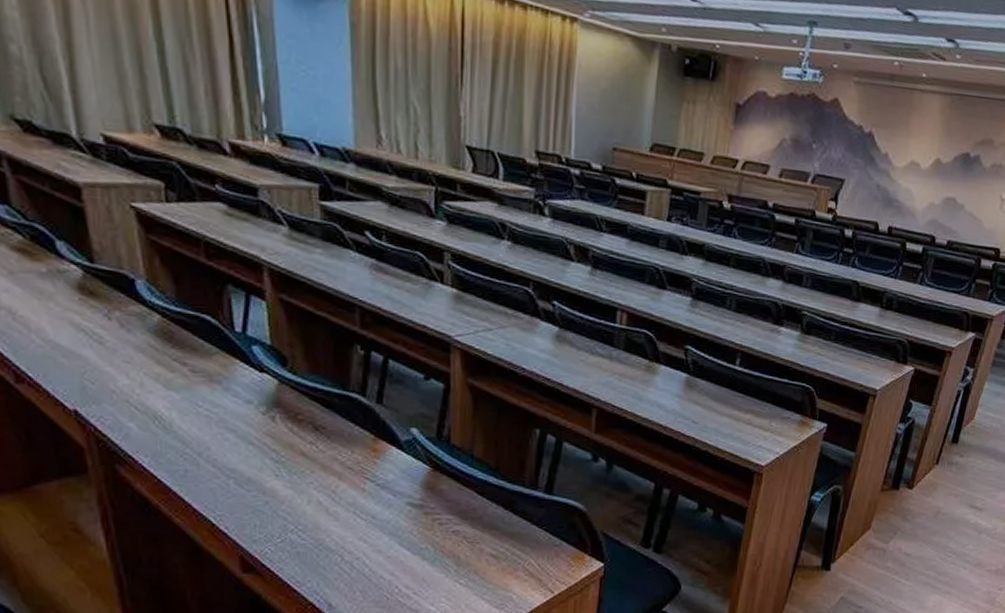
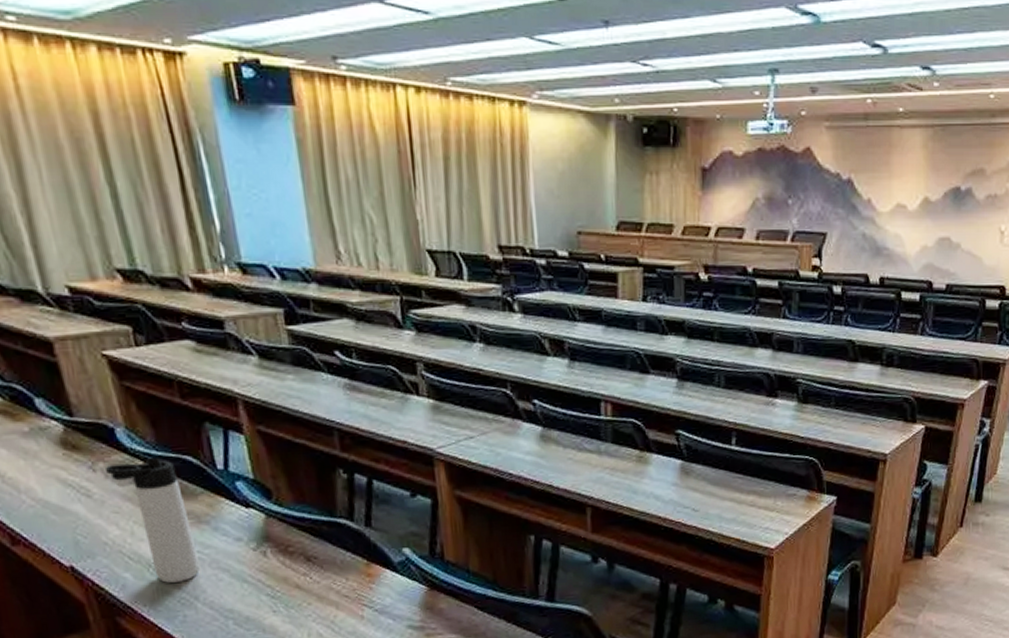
thermos bottle: none [122,312,207,437] -> present [106,457,201,583]

